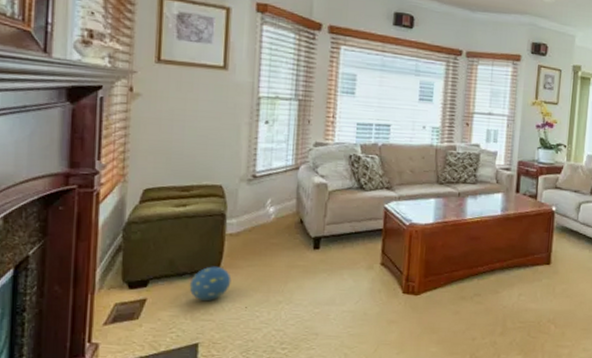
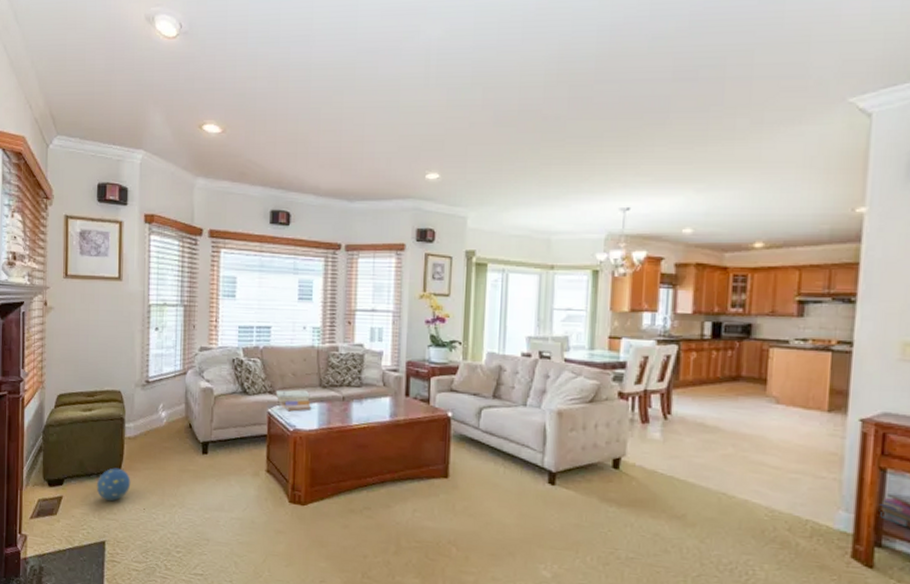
books: none [393,185,428,207] -> present [275,389,311,412]

